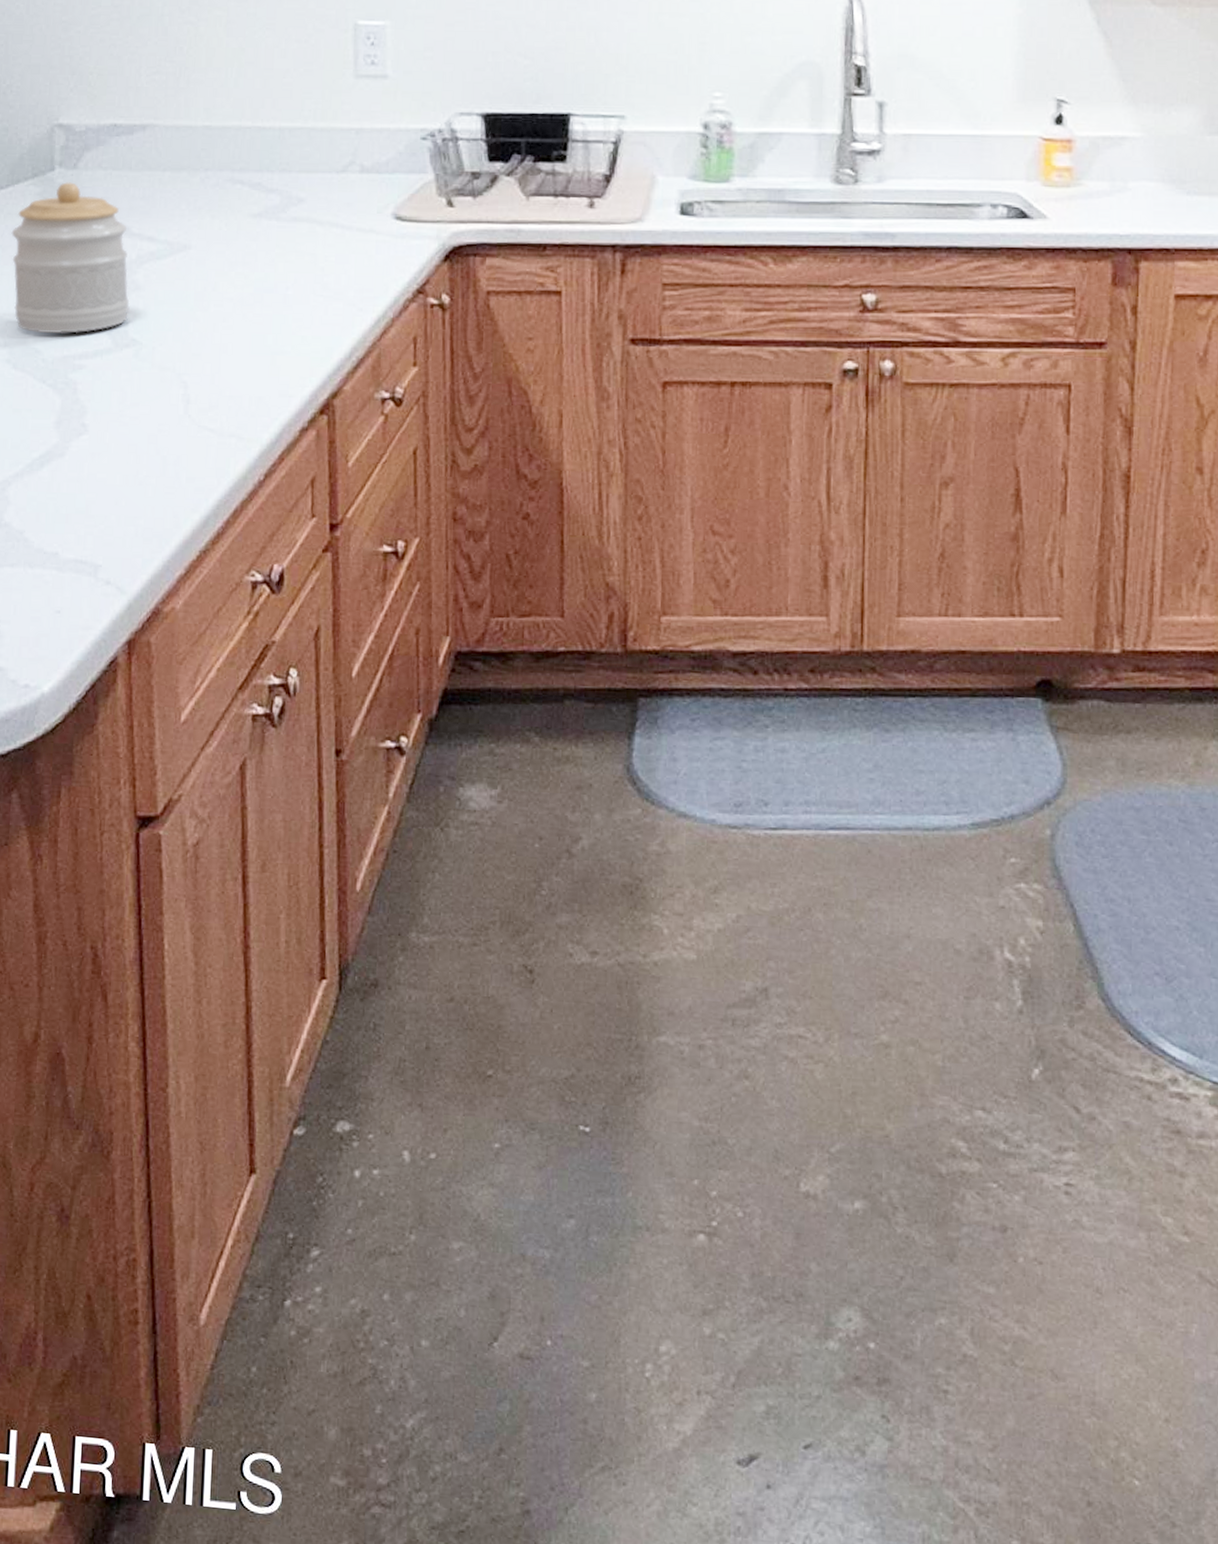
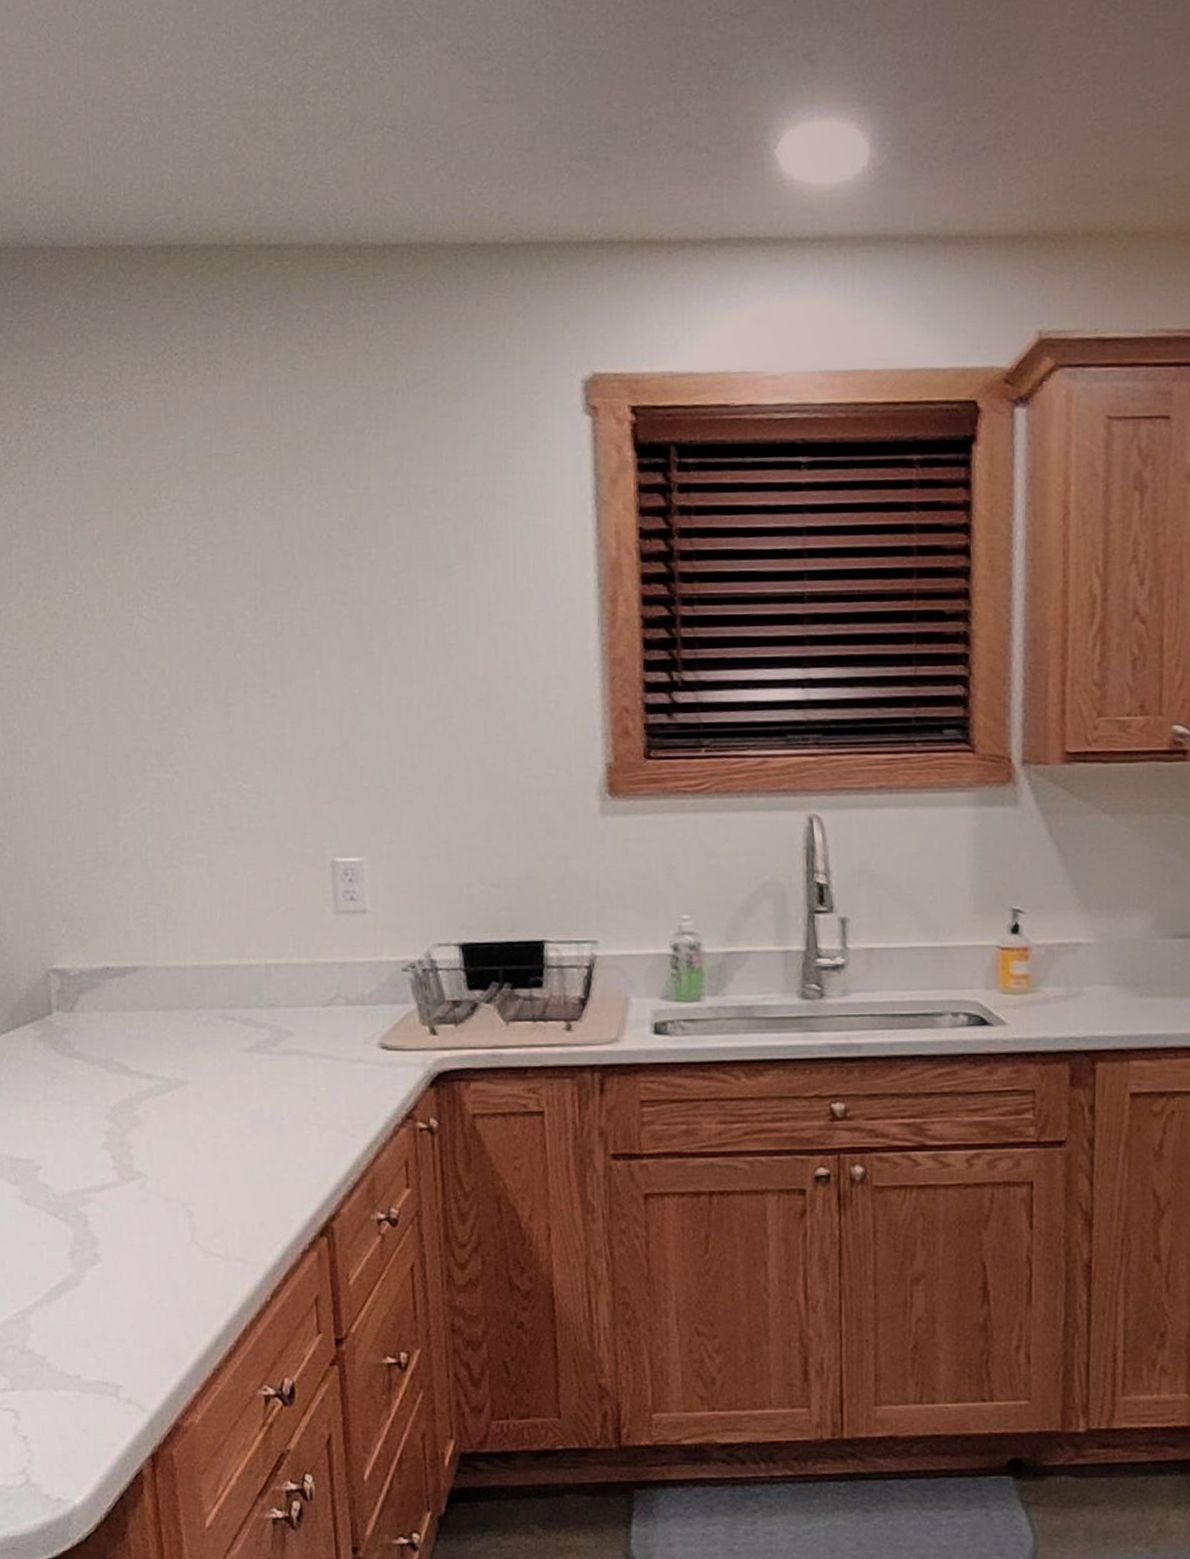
jar: present [11,182,130,334] -> none [15,1025,133,1170]

